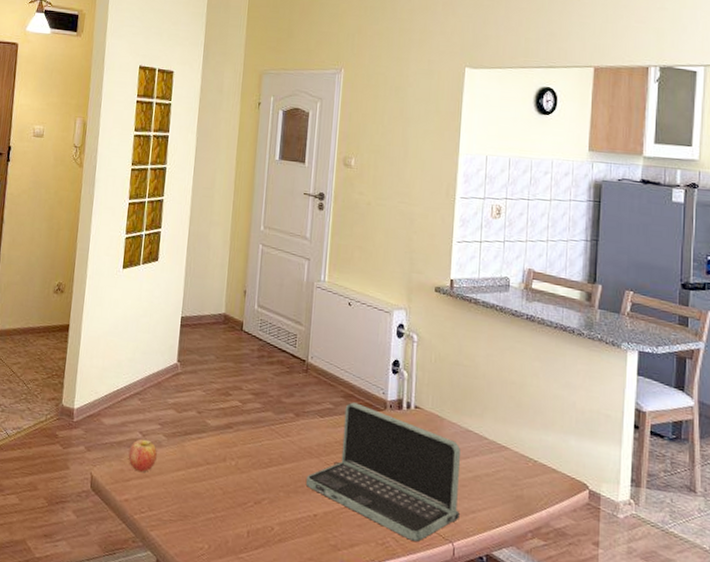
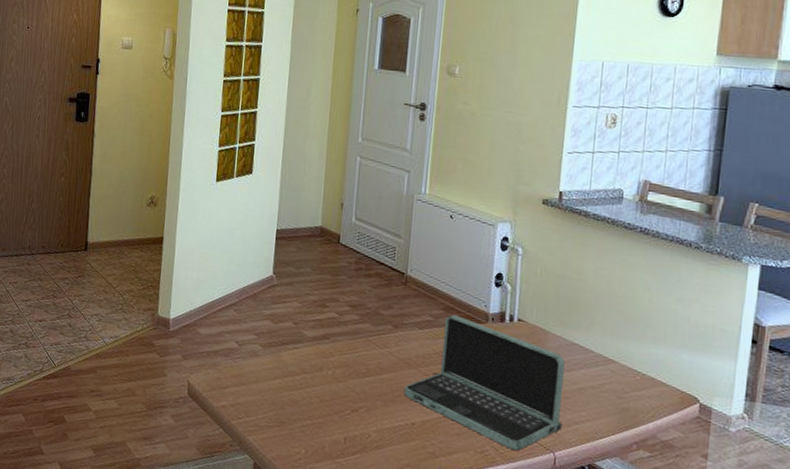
fruit: present [128,439,158,473] -> none [224,348,254,381]

